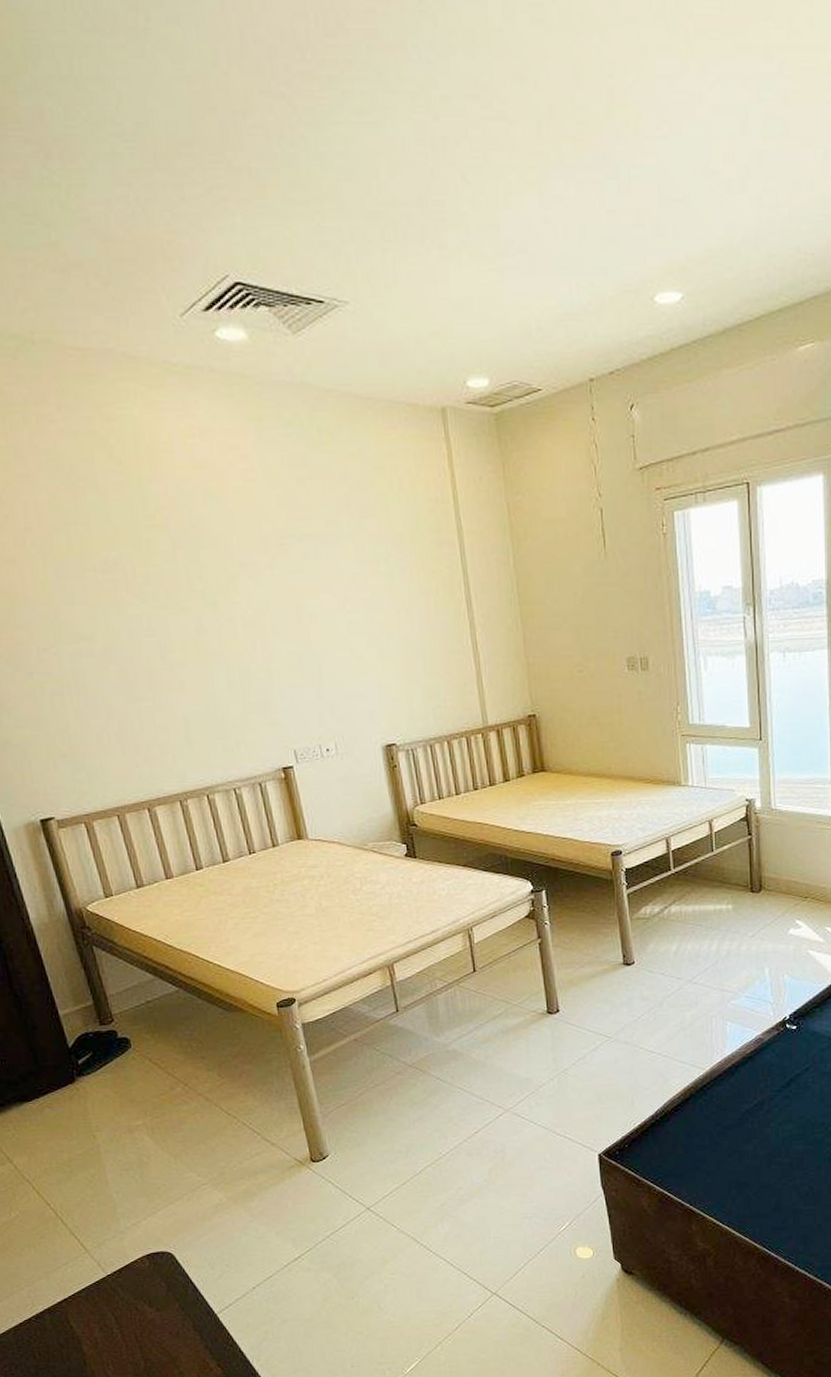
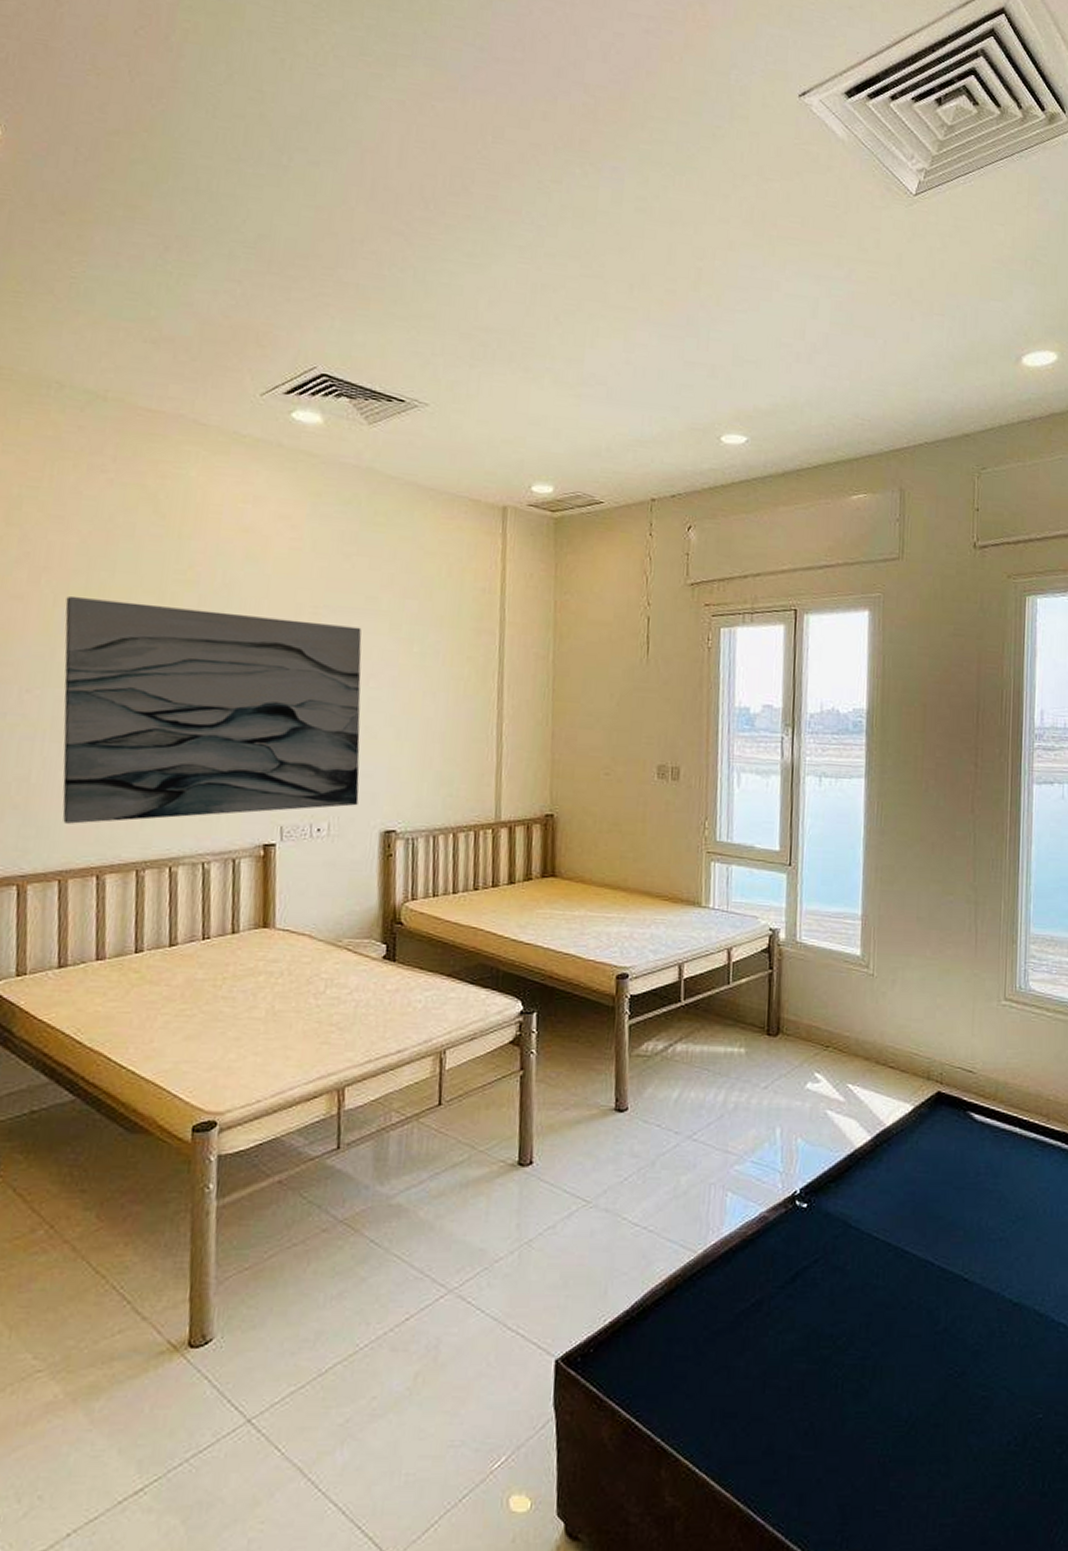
wall art: none [53,553,358,766] -> present [62,597,362,824]

